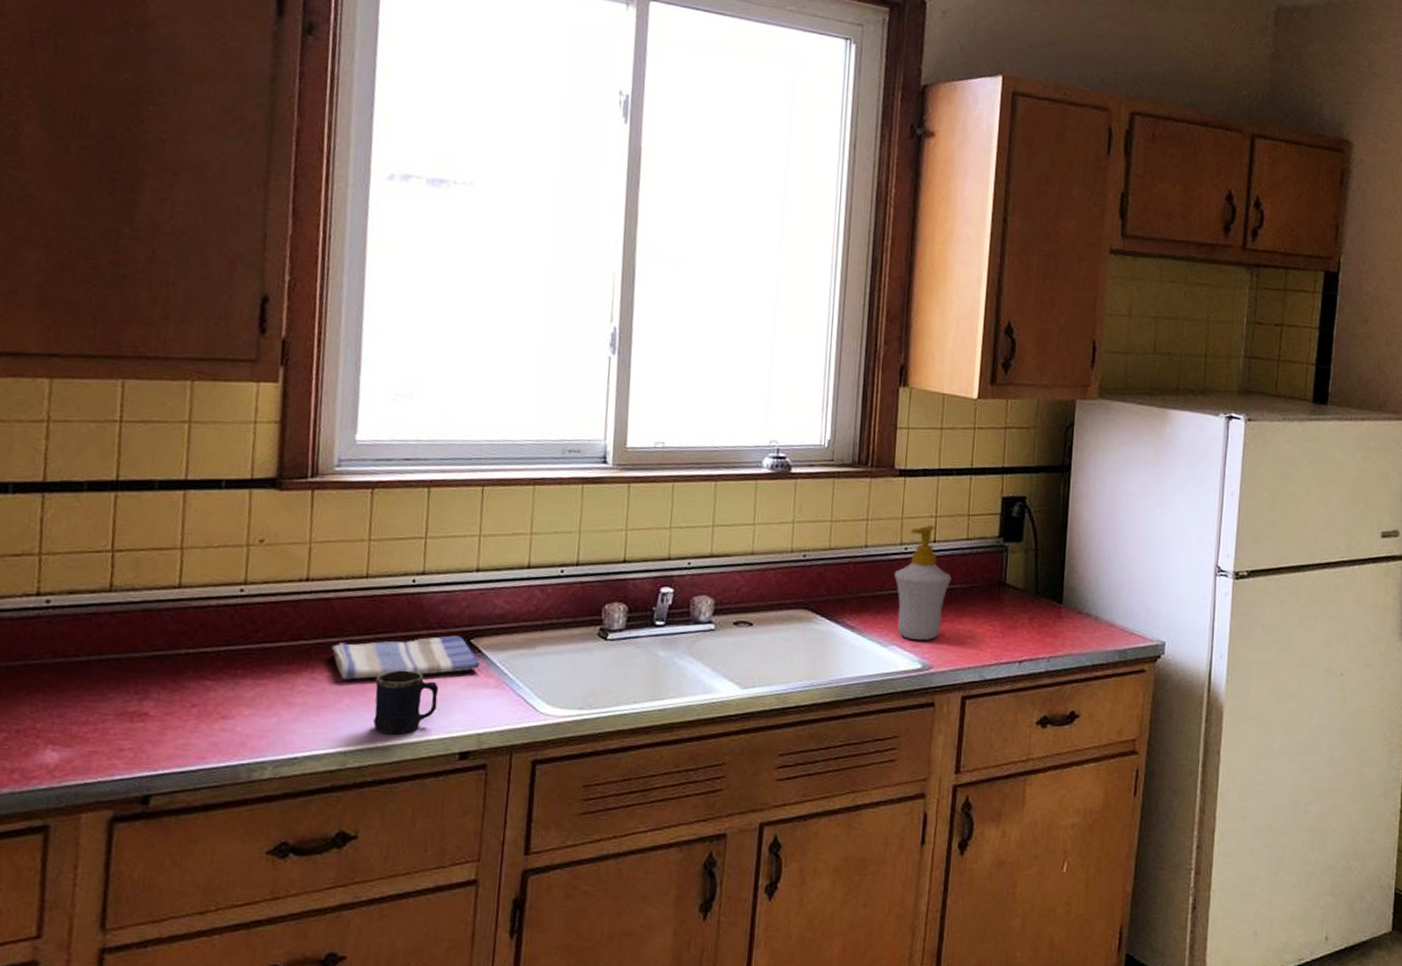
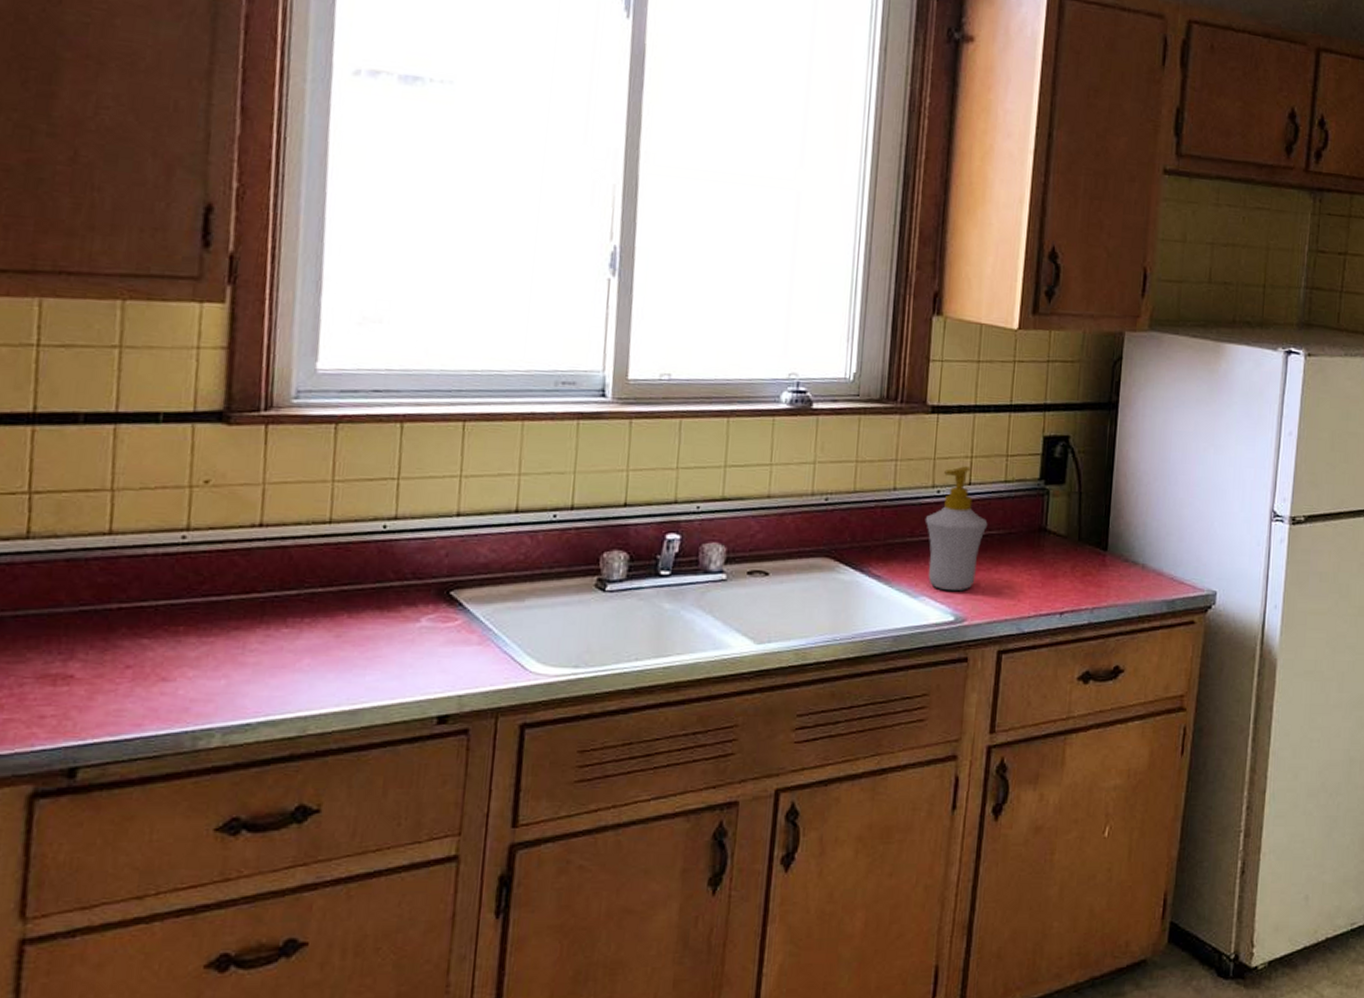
dish towel: present [331,635,481,680] -> none [289,587,462,637]
mug: present [373,670,438,735] -> none [338,625,413,697]

